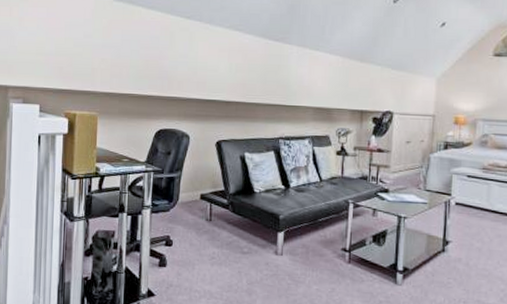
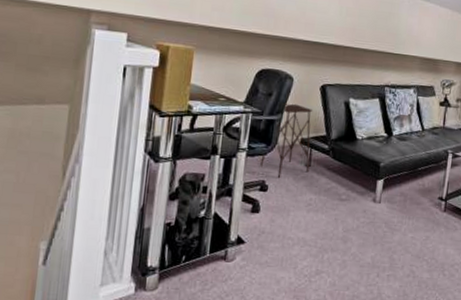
side table: none [164,160,211,233] -> present [260,103,313,178]

